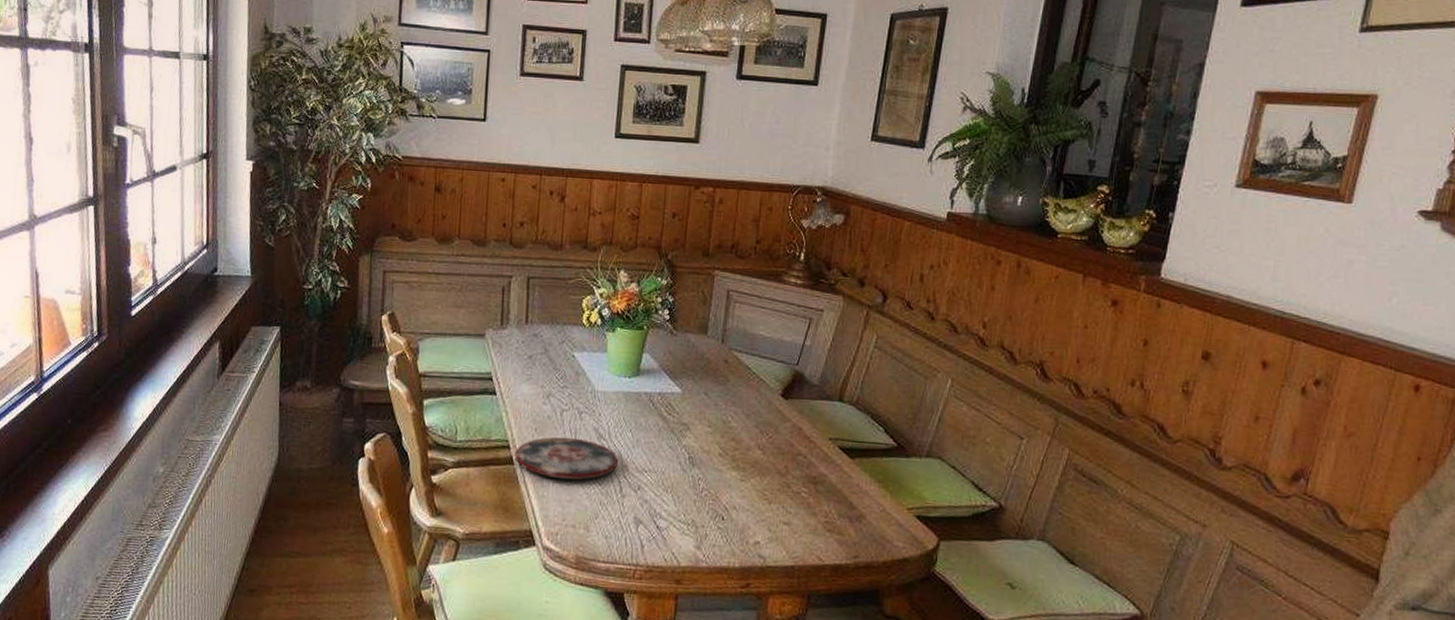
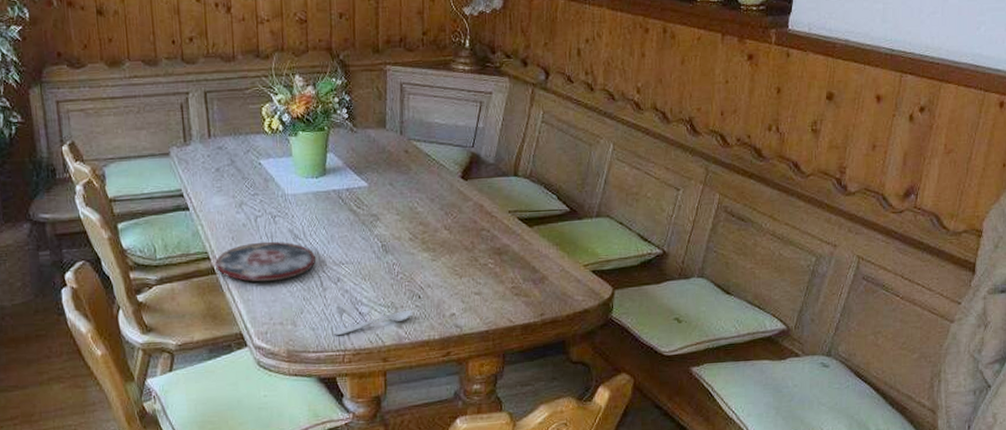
spoon: none [626,530,714,549] -> present [333,309,412,336]

